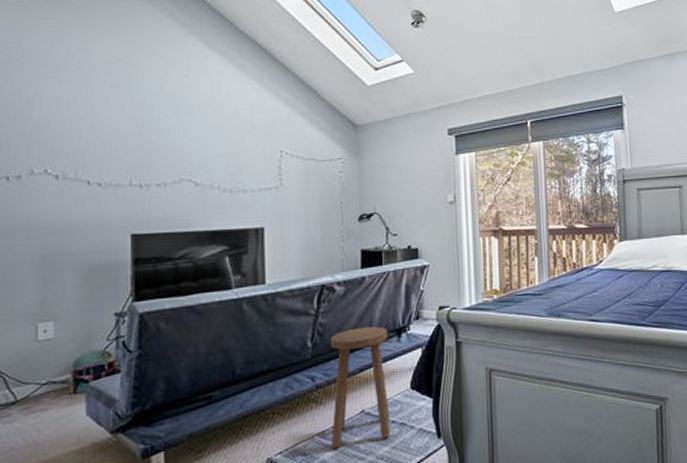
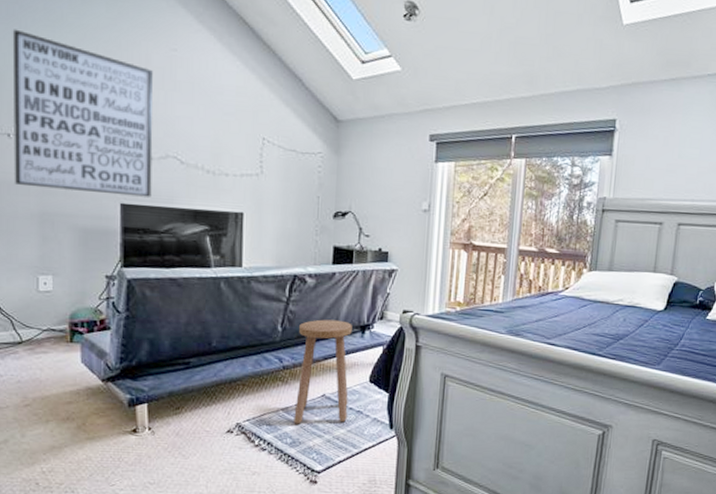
wall art: none [12,73,165,229] -> present [12,29,153,197]

